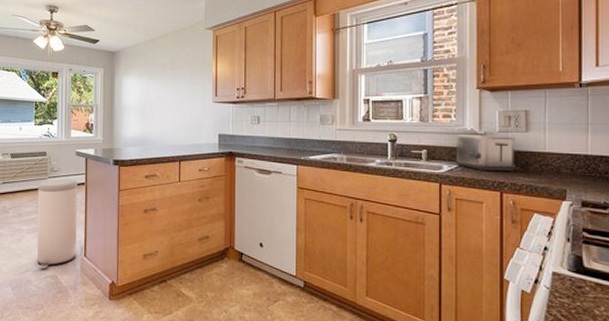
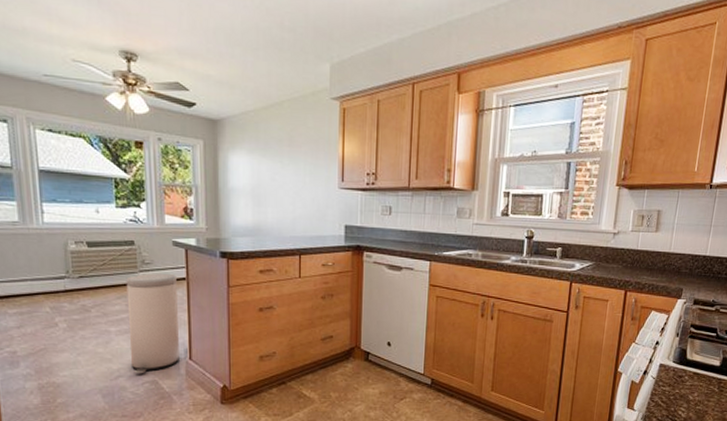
toaster: present [456,135,516,172] -> none [587,233,646,271]

